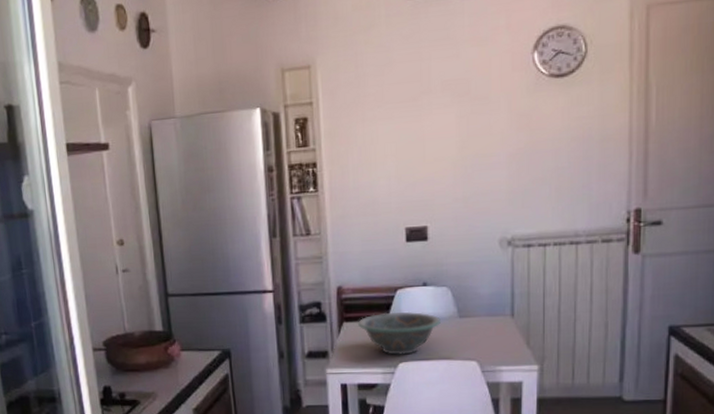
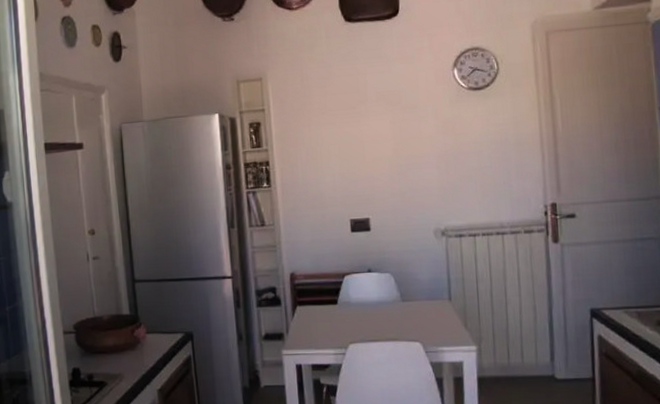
decorative bowl: present [358,311,441,355] -> none [310,296,385,337]

